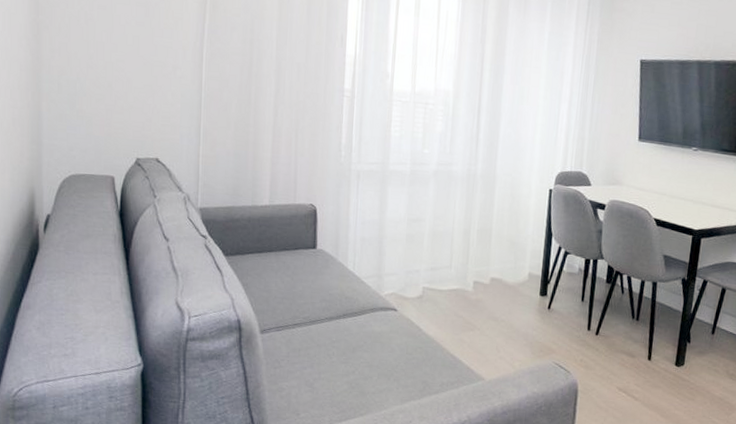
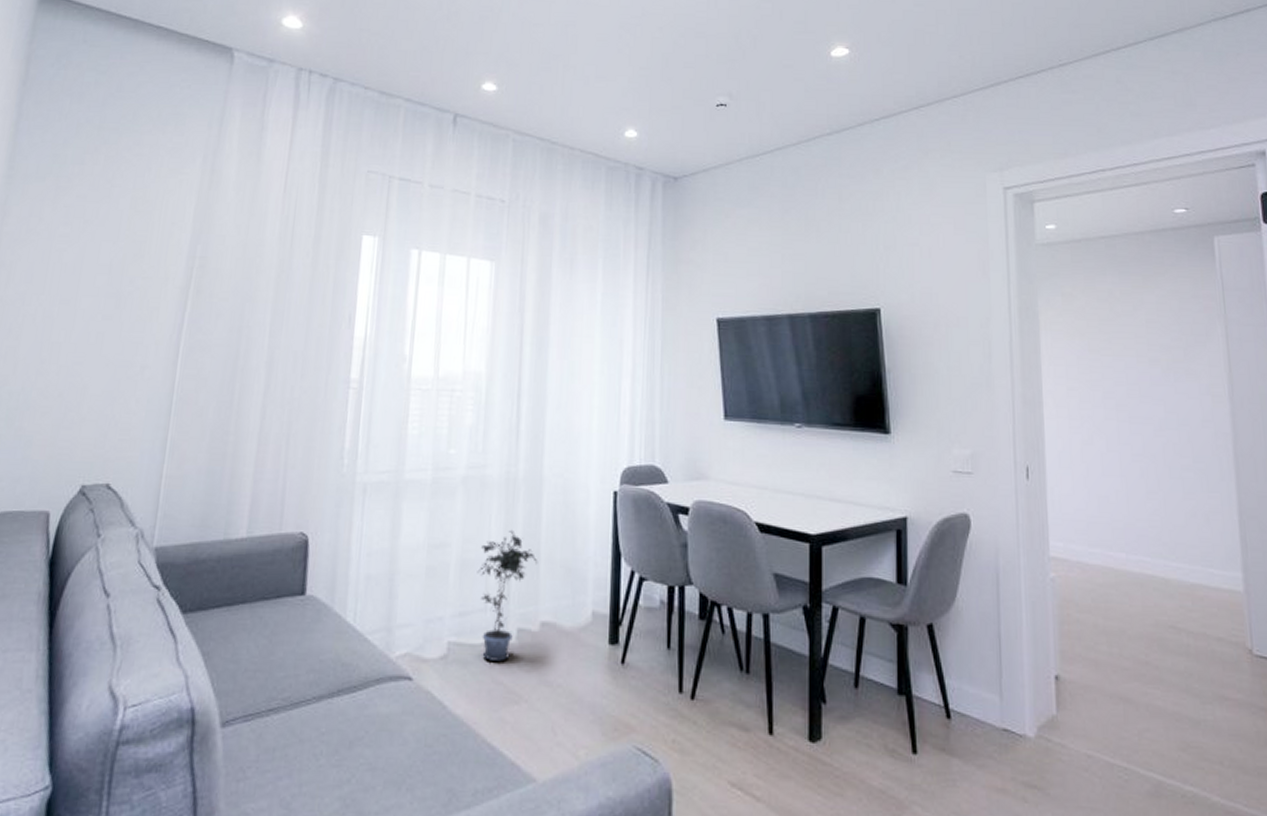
potted plant: none [444,212,490,302] -> present [477,529,538,661]

